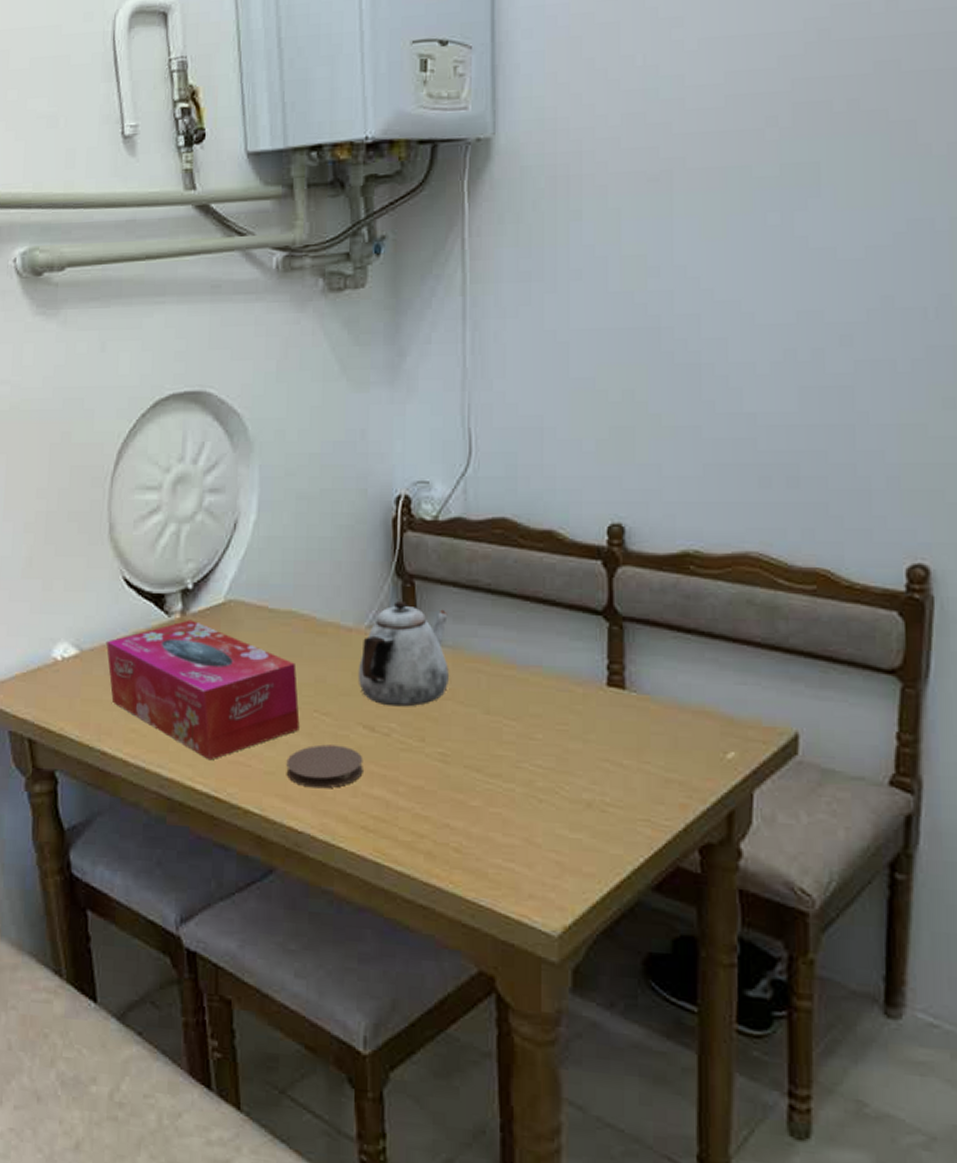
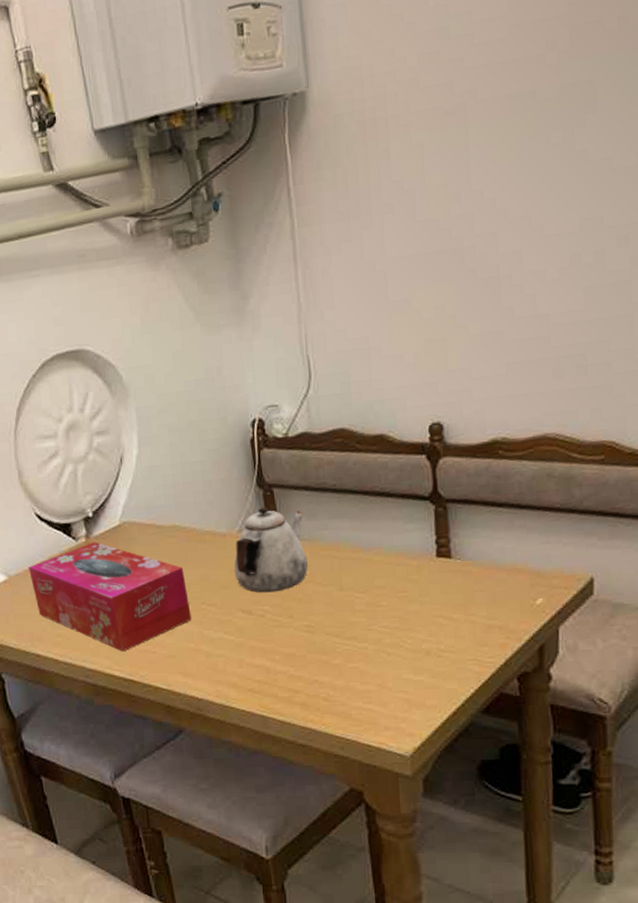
coaster: present [286,744,363,789] -> none [184,628,246,664]

